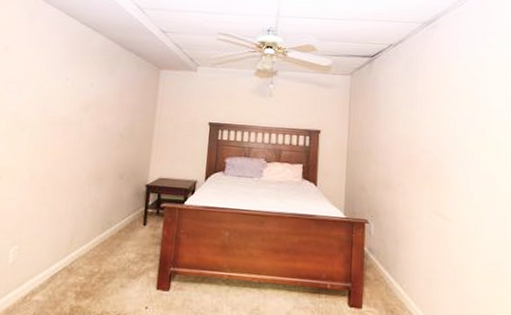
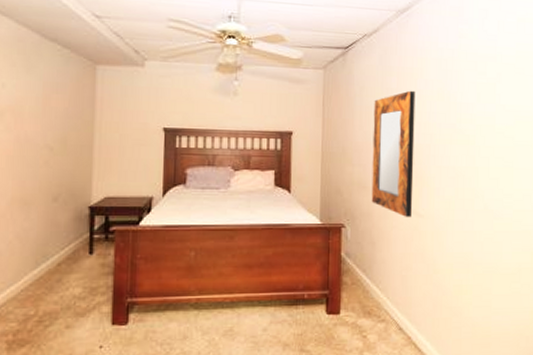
home mirror: none [395,96,441,219] -> present [371,90,416,217]

